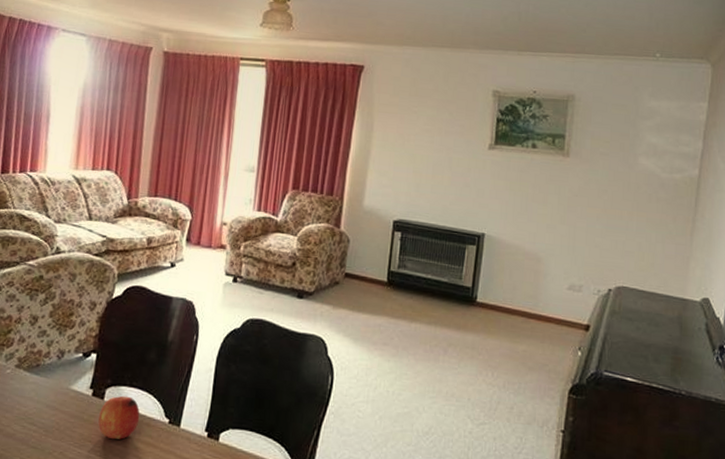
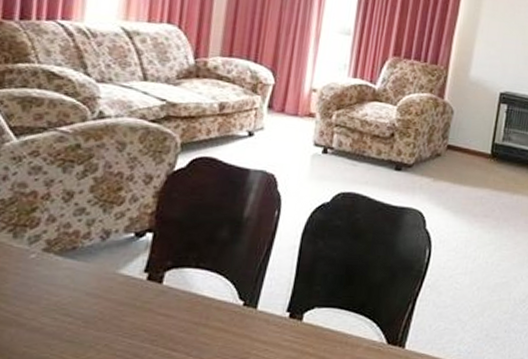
fruit: present [98,395,140,440] -> none [155,278,208,327]

